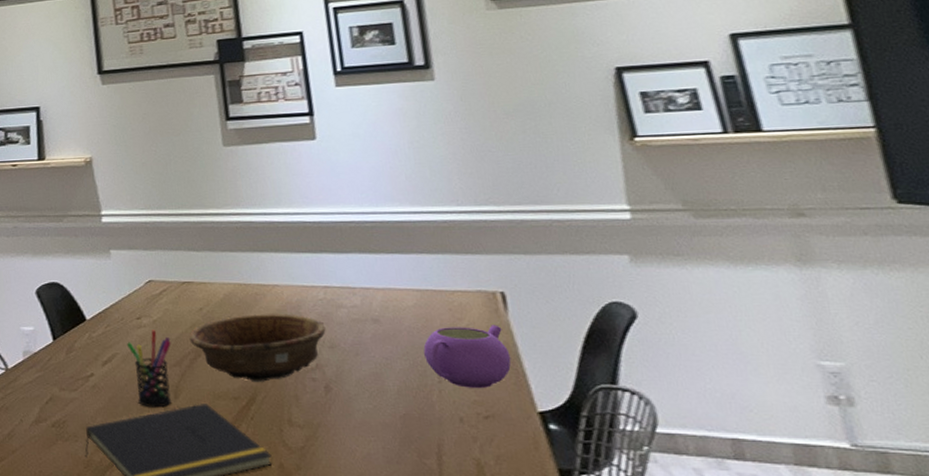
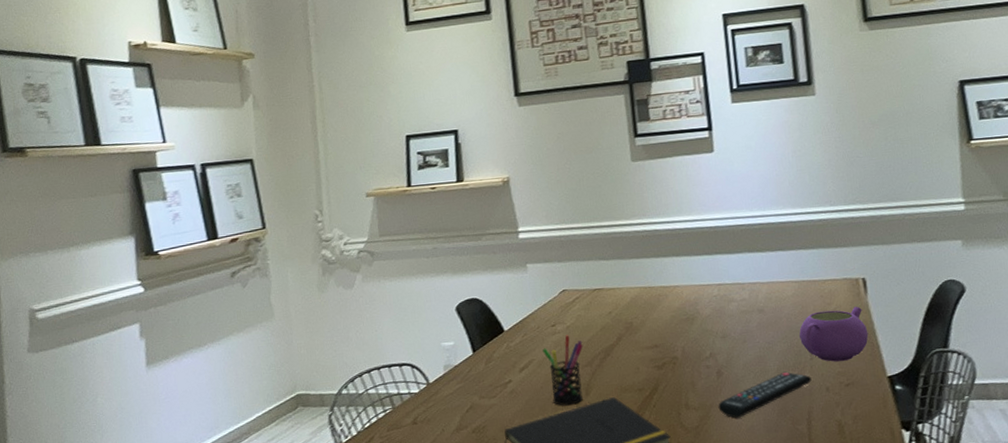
decorative bowl: present [189,314,326,382] -> none [599,311,719,374]
remote control: none [327,394,441,443] -> present [718,371,812,419]

